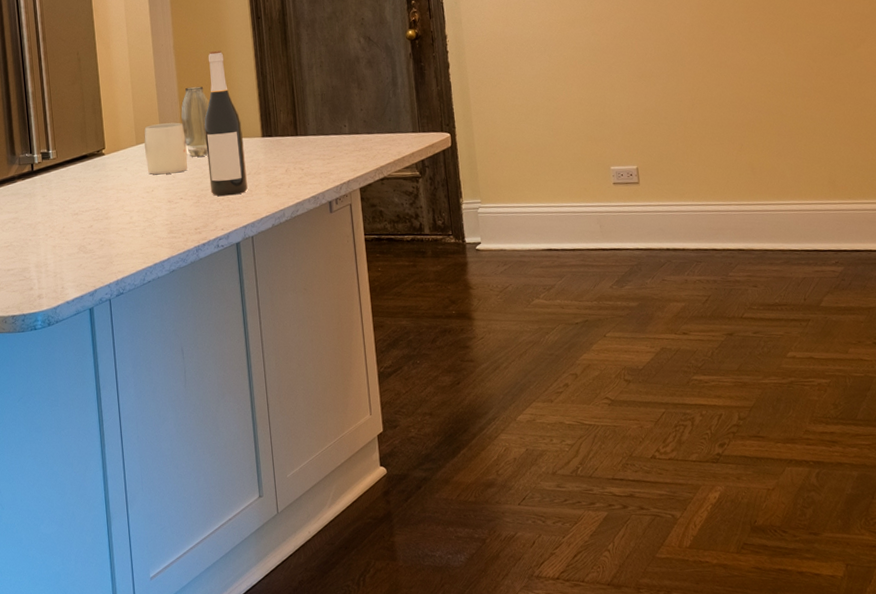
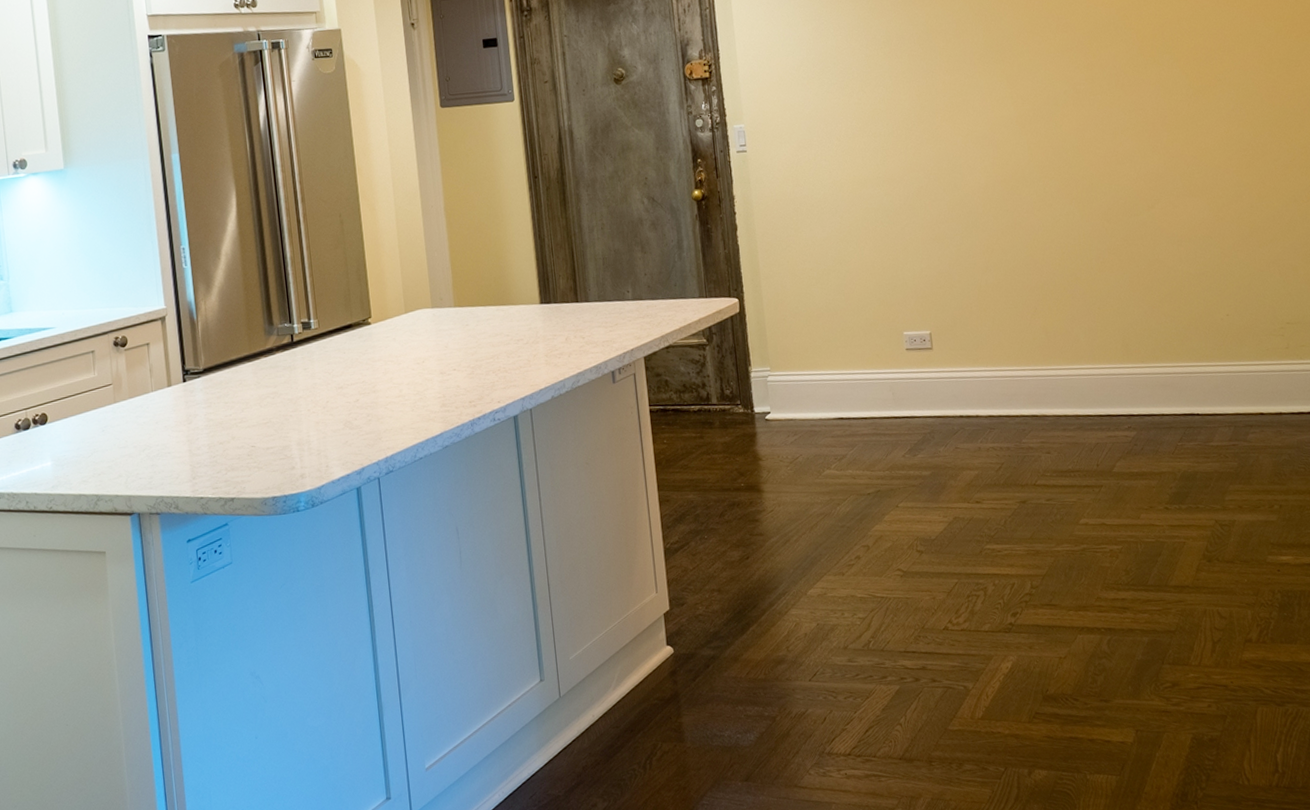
mug: present [144,122,188,175] -> none [413,289,461,345]
vase: present [181,86,210,157] -> none [453,250,484,326]
wine bottle: present [204,51,248,196] -> none [478,212,525,367]

